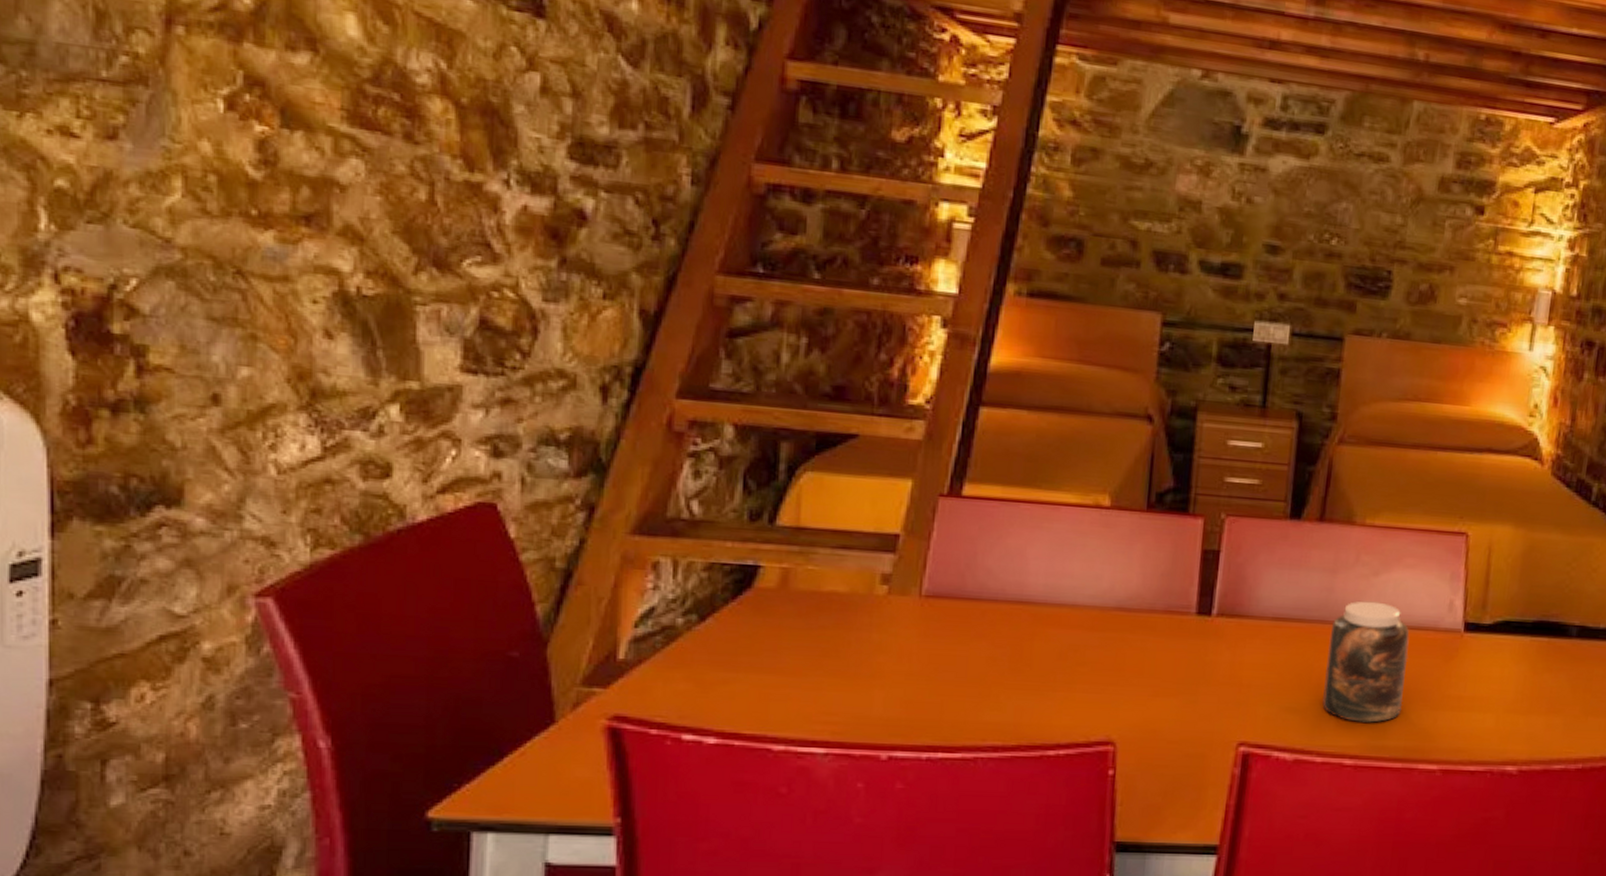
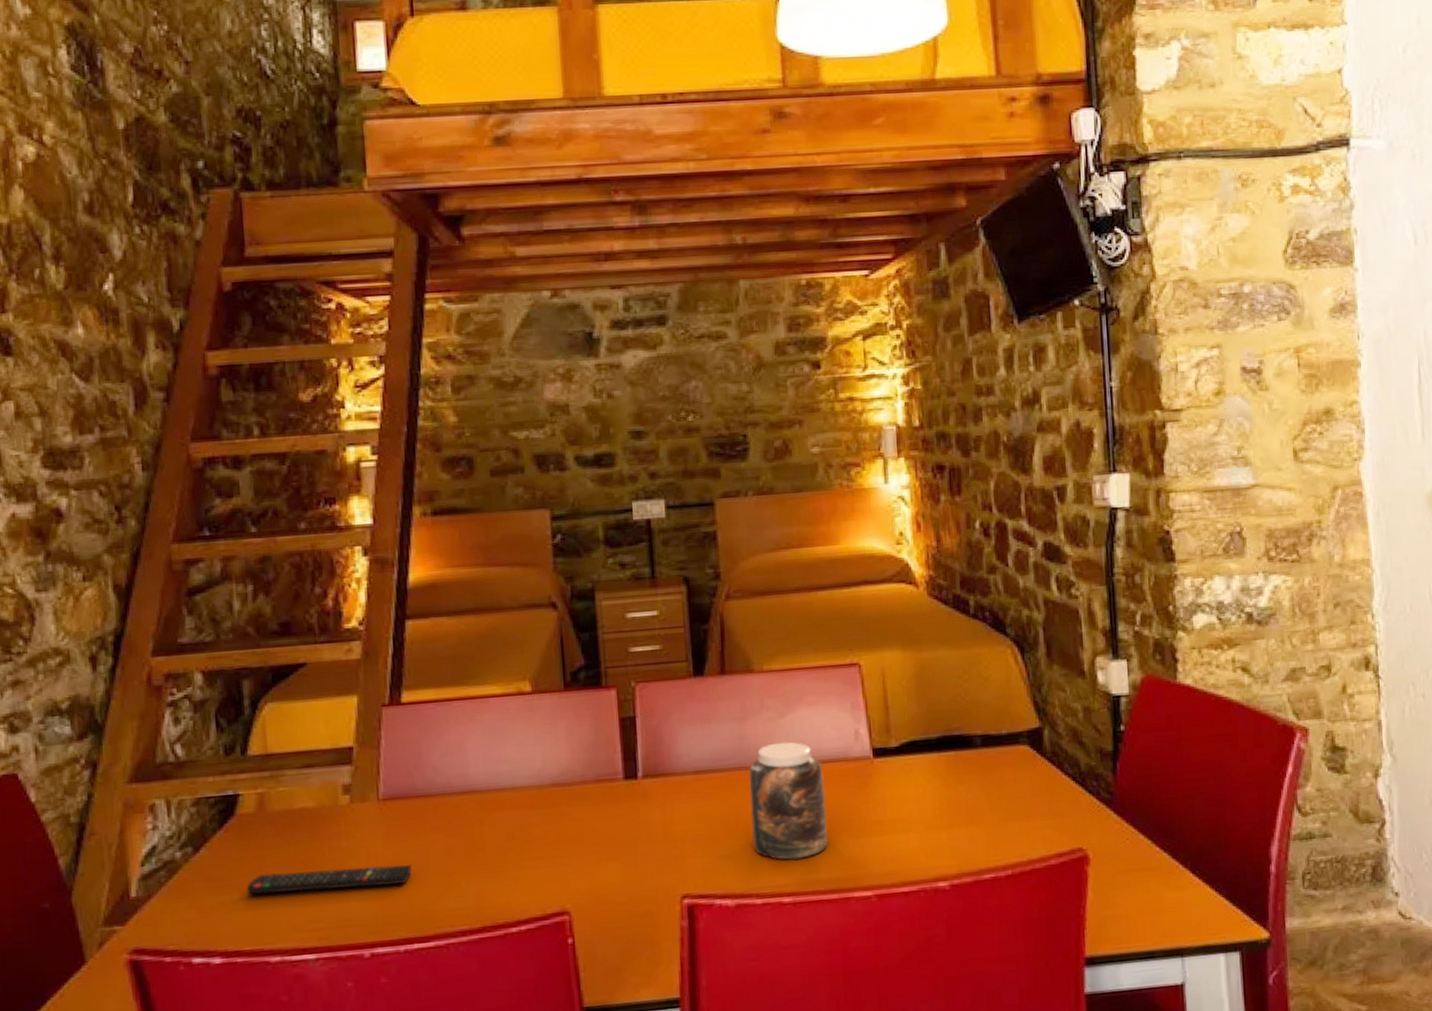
remote control: none [756,655,948,688] -> present [247,864,412,895]

